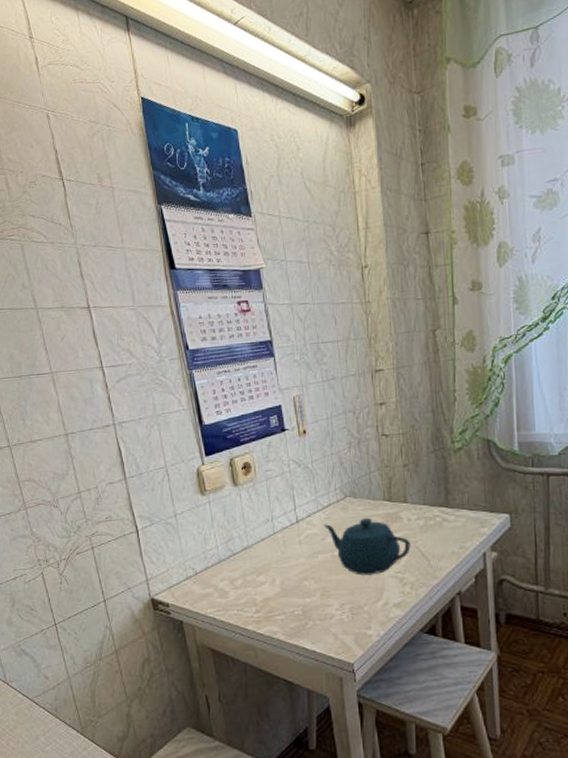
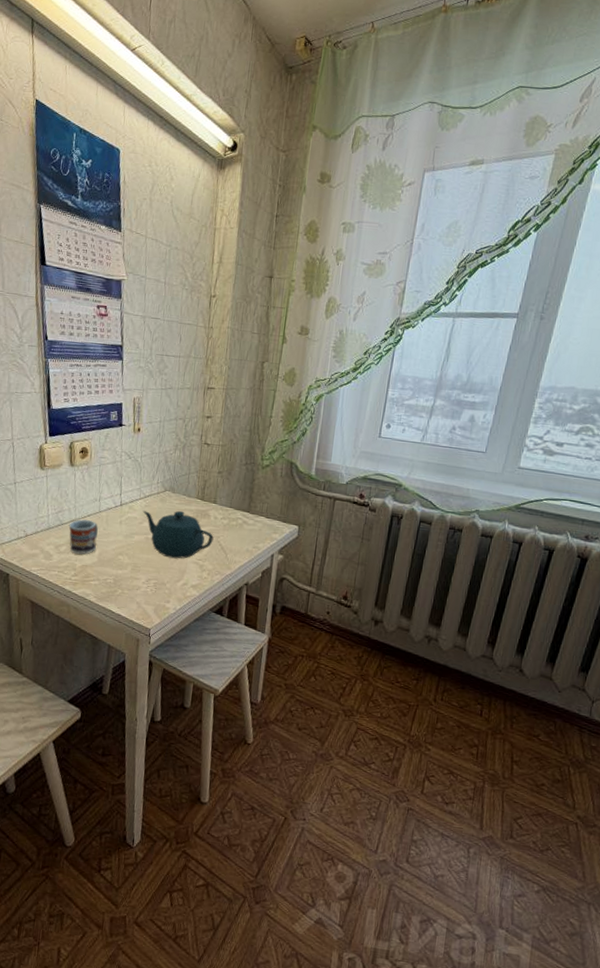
cup: none [241,545,277,586] -> present [68,519,98,555]

